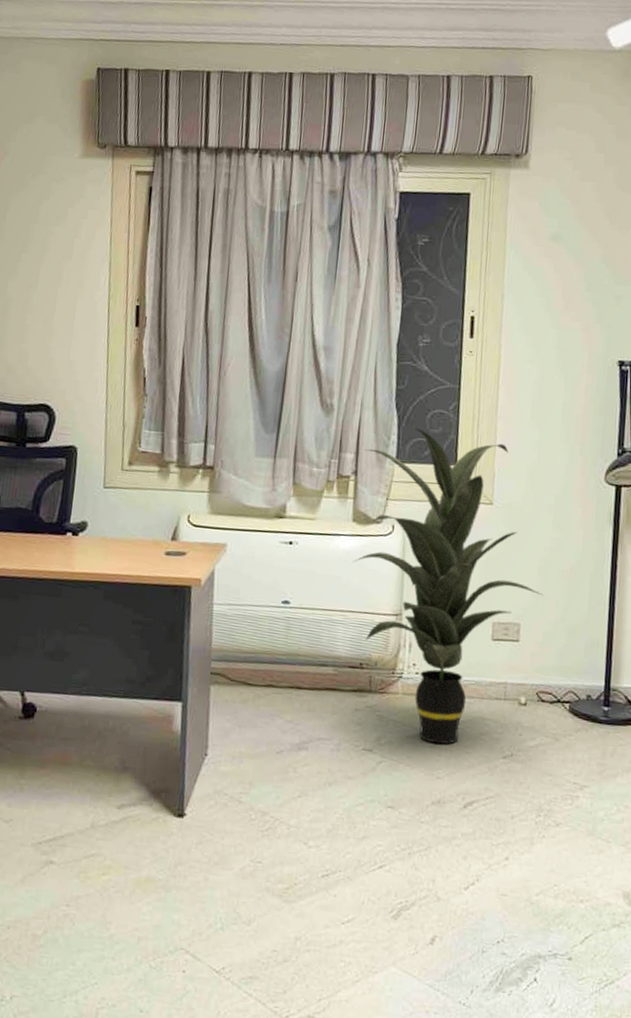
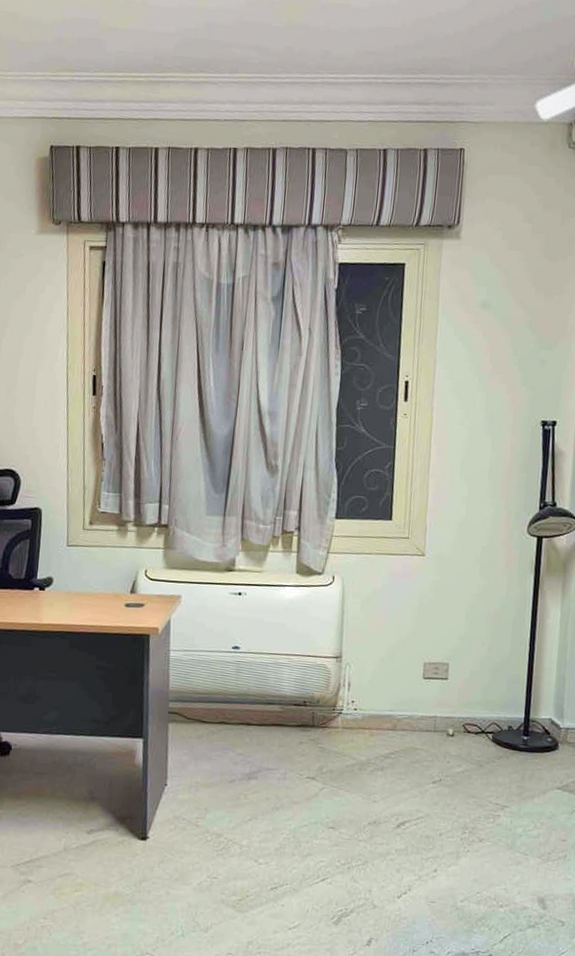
indoor plant: present [353,426,544,745] -> none [296,484,470,772]

